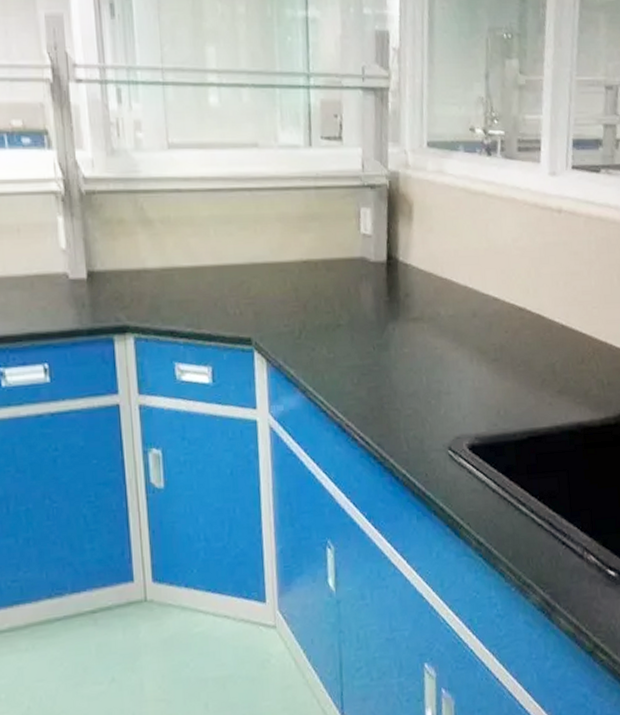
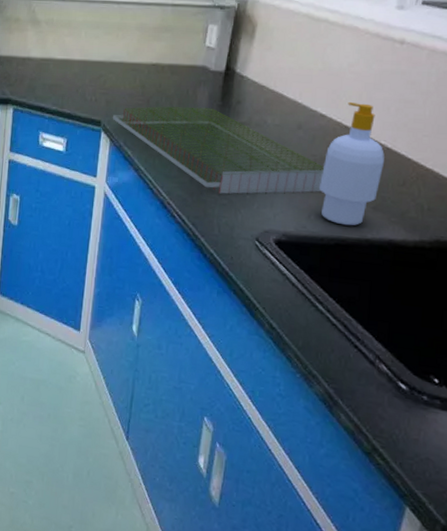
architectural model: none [264,306,507,405] -> present [112,106,324,195]
soap bottle: none [503,280,562,416] -> present [320,102,385,226]

